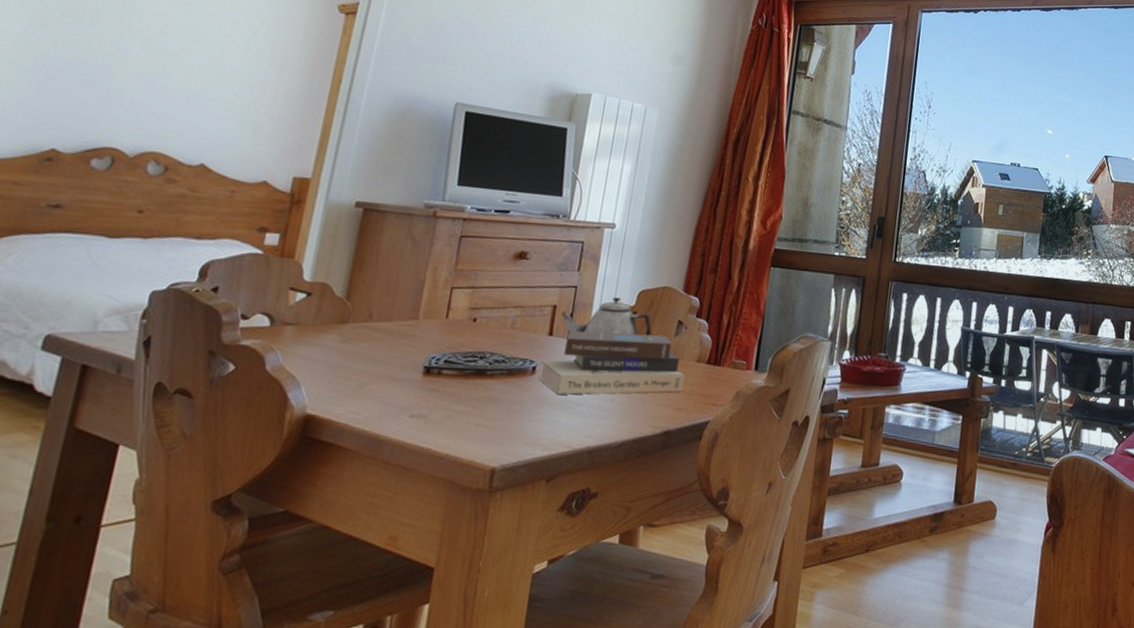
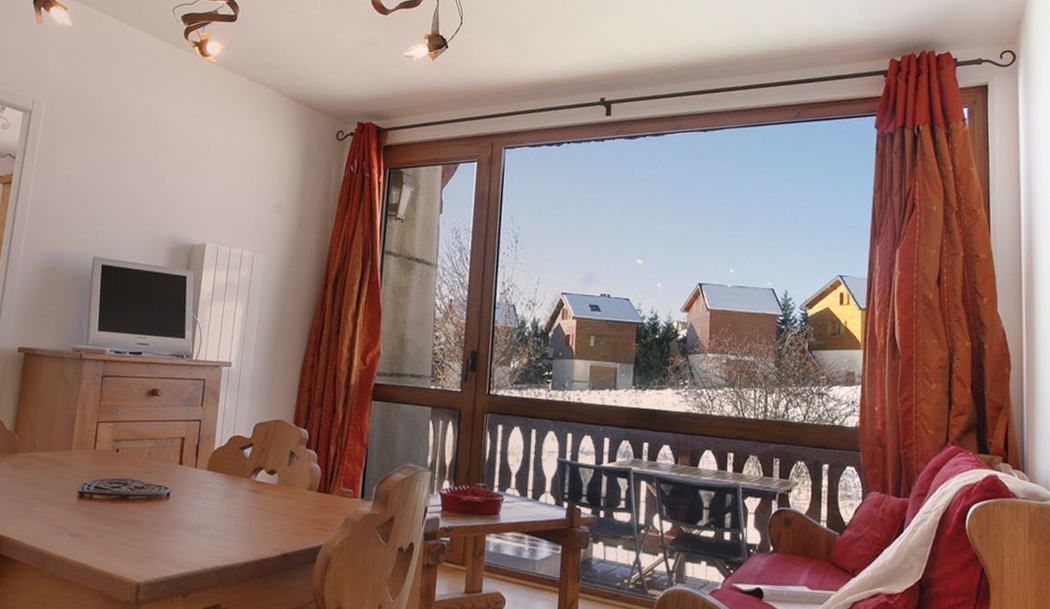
books: present [538,330,686,395] -> none [172,459,299,519]
teapot: present [560,297,653,336] -> none [188,430,268,466]

